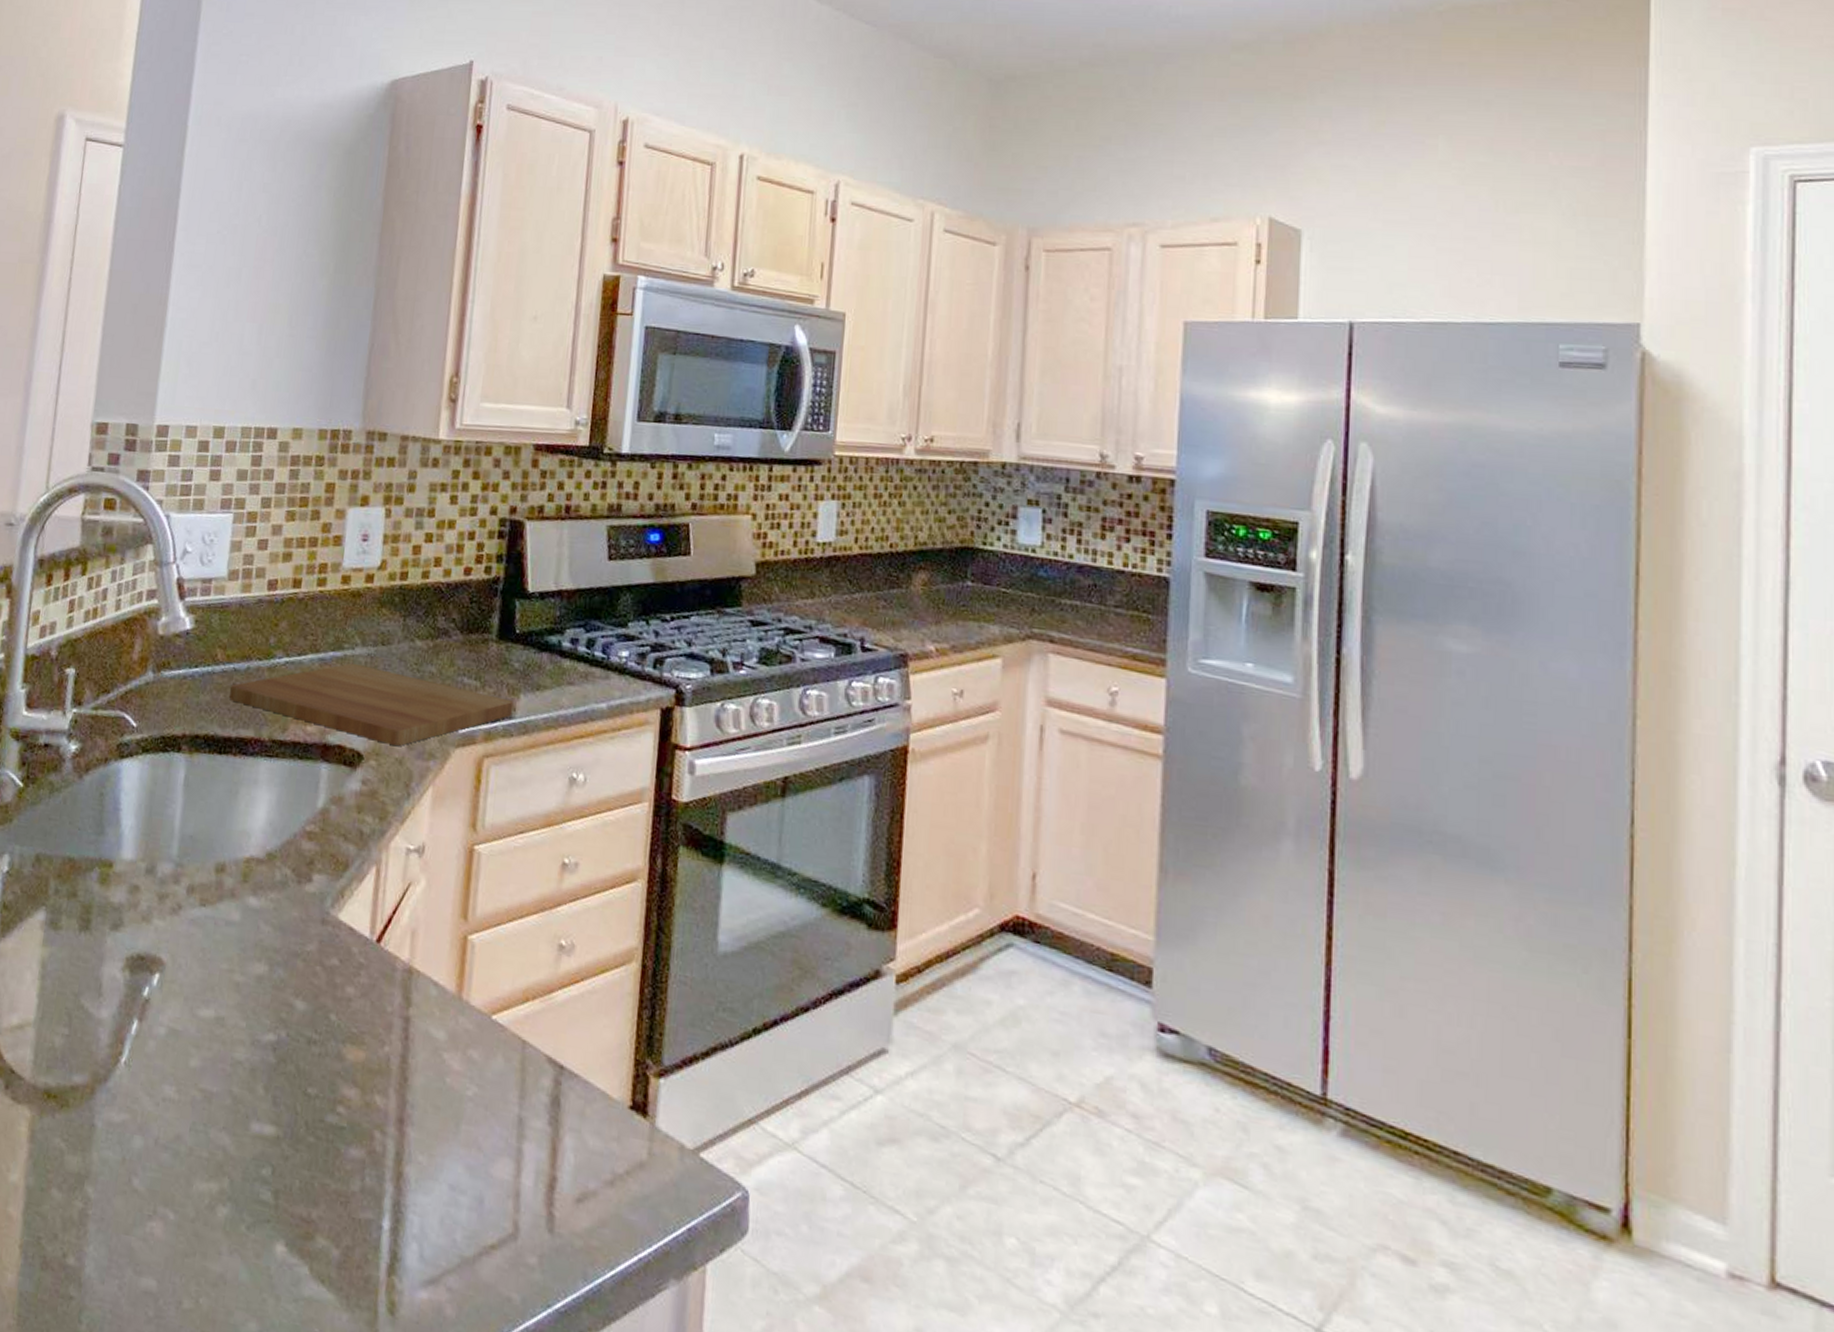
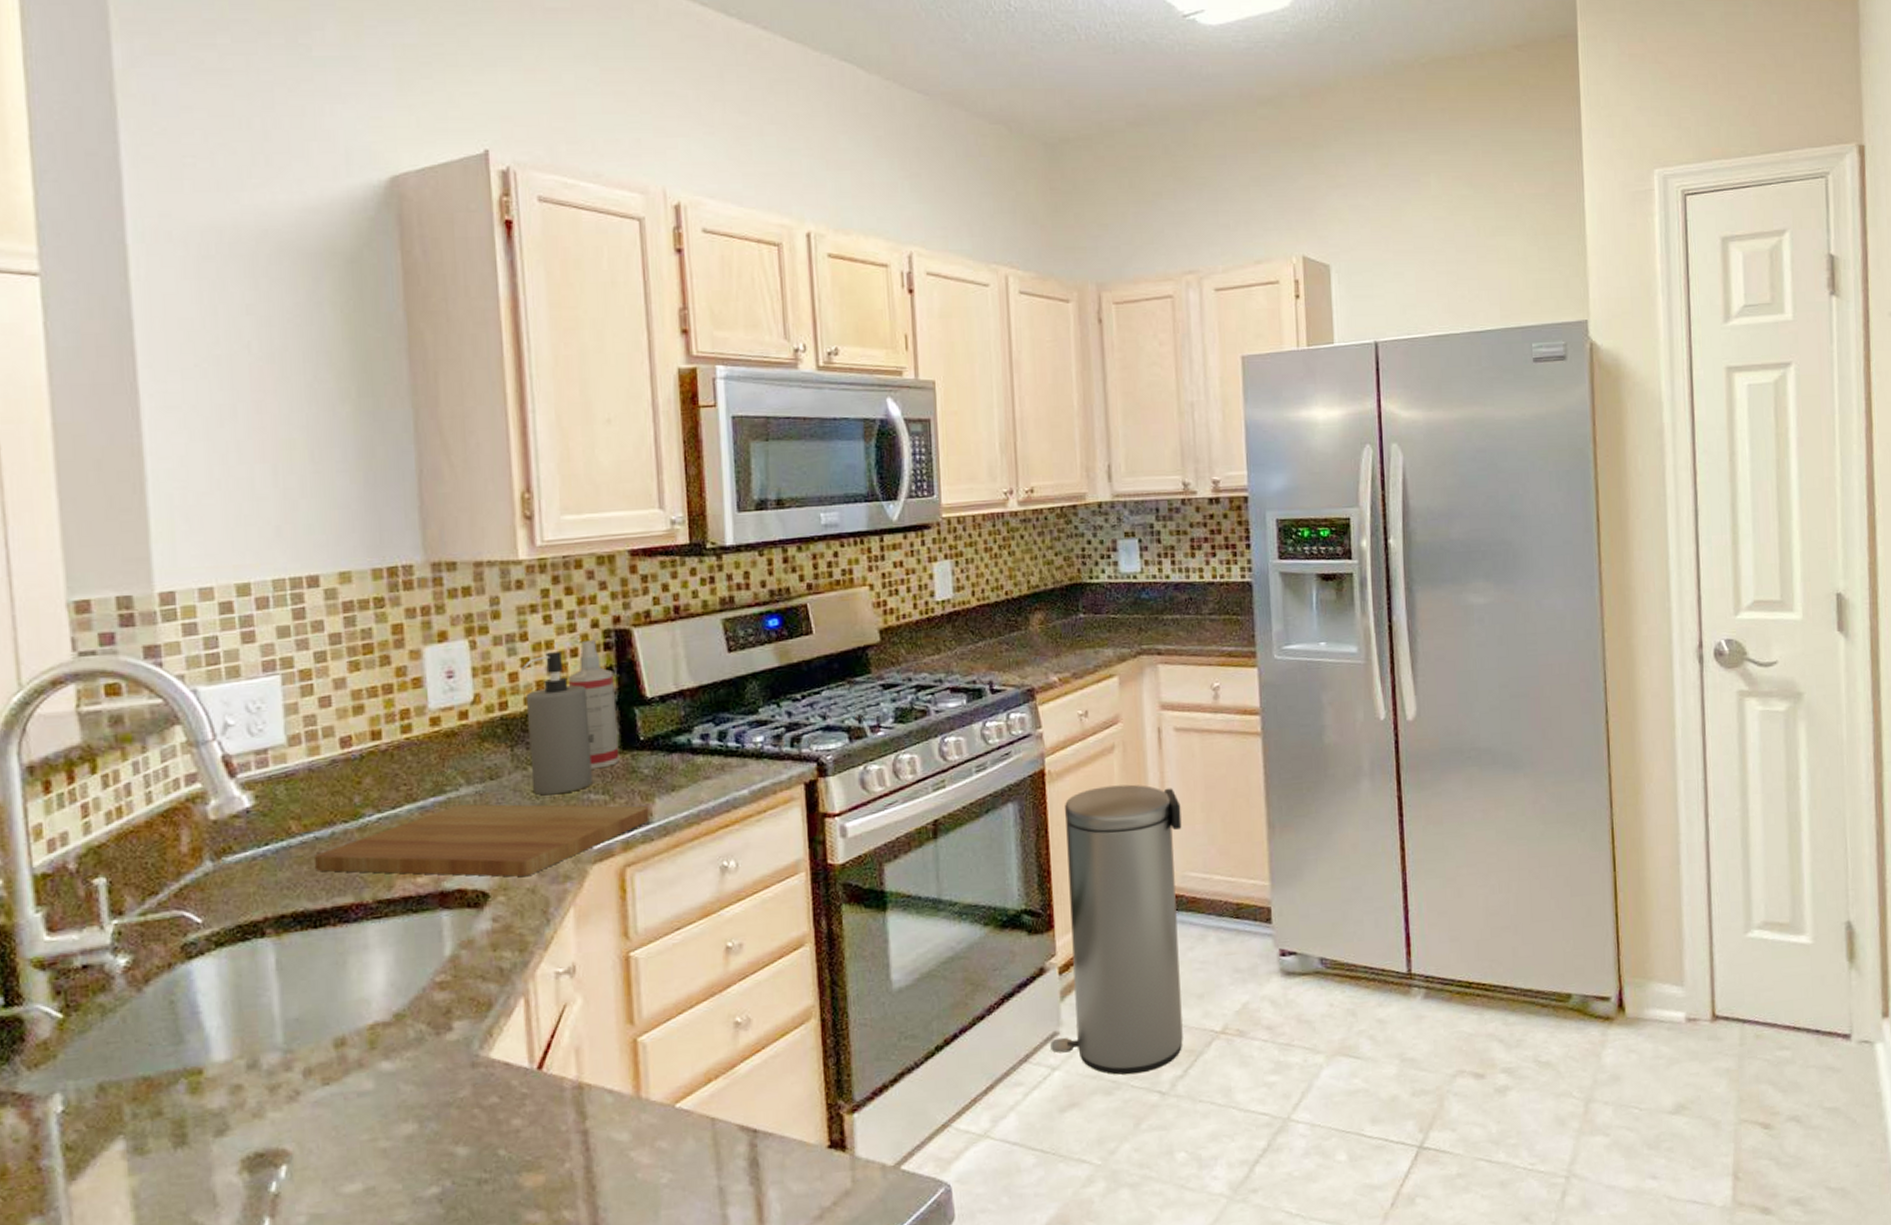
soap dispenser: none [415,531,476,672] -> present [521,652,592,796]
spray bottle: none [461,525,503,654] -> present [567,639,620,769]
pedal bin: none [876,779,1057,1127] -> present [1050,784,1183,1075]

